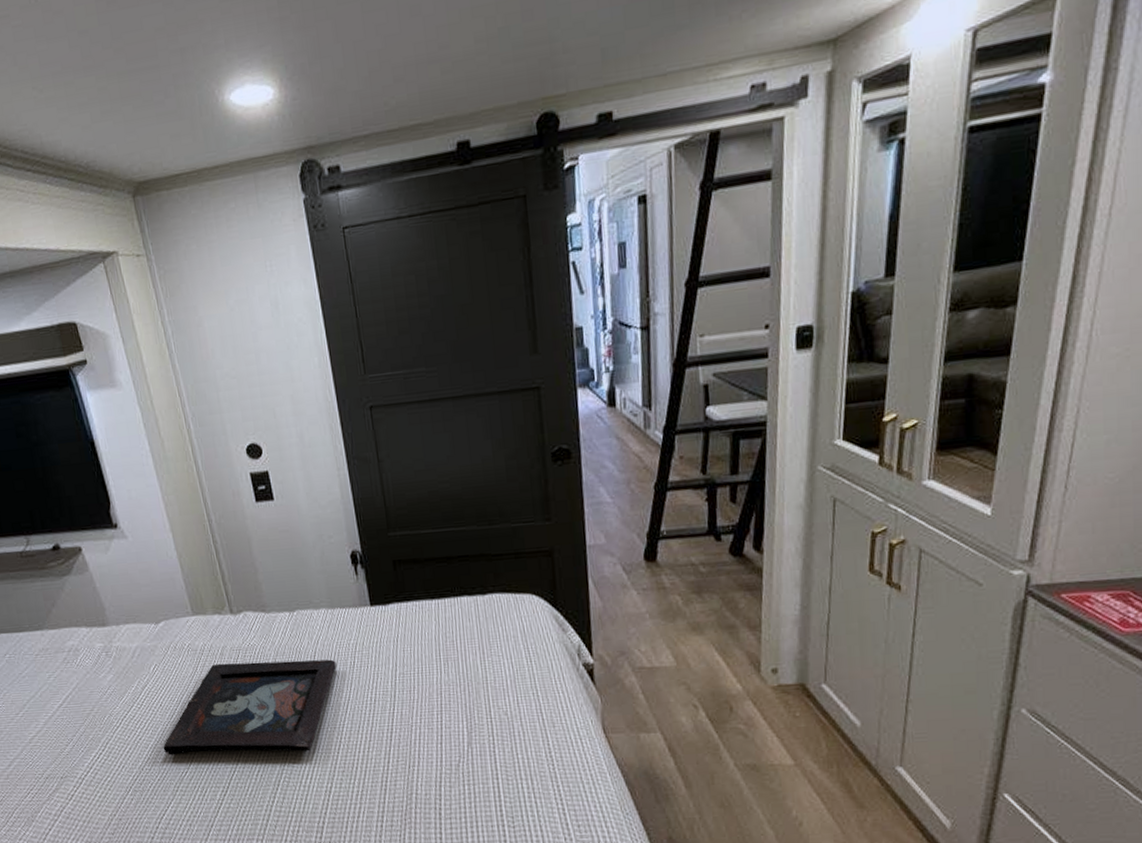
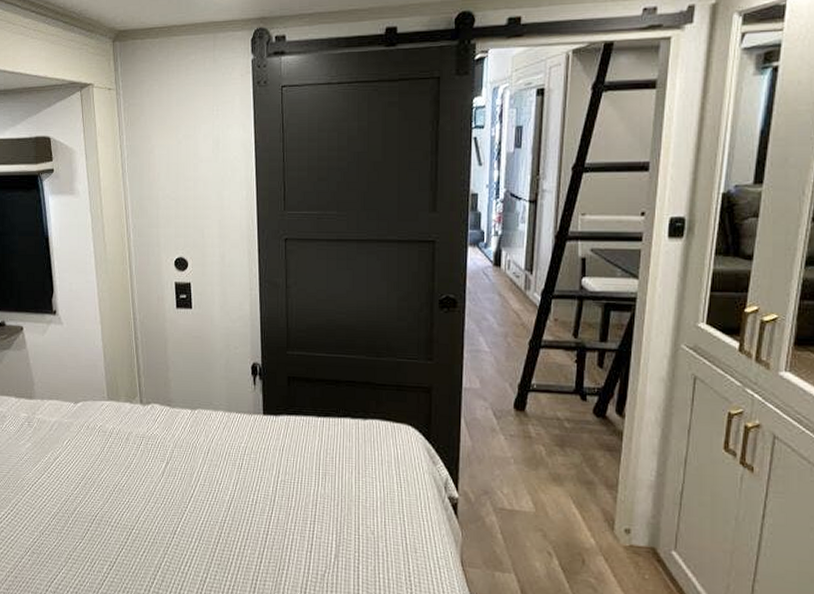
decorative tray: present [163,659,337,756] -> none [64,447,226,541]

